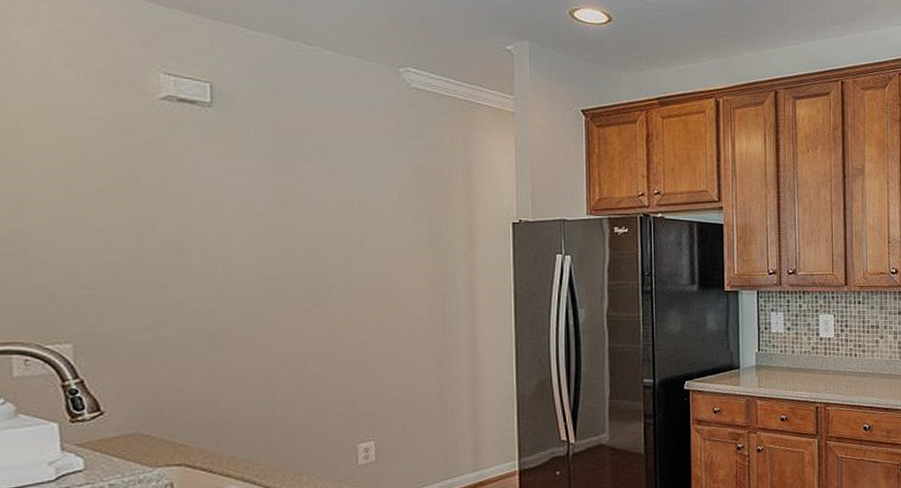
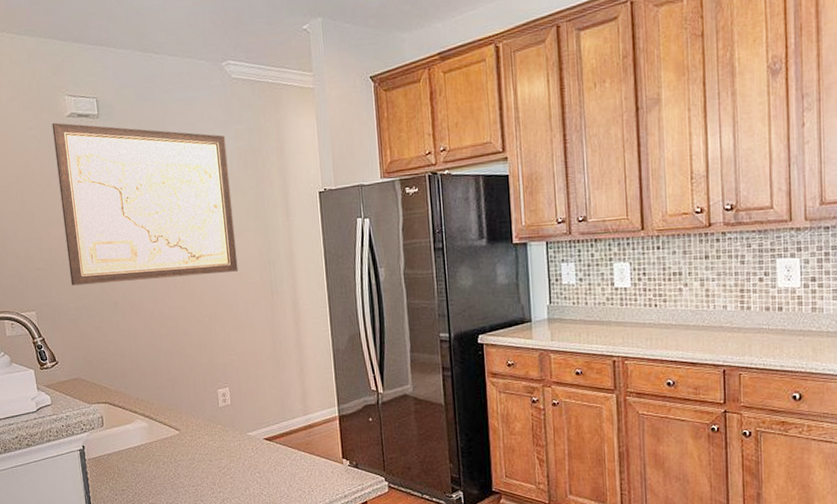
wall art: none [133,103,400,312] -> present [52,122,238,286]

